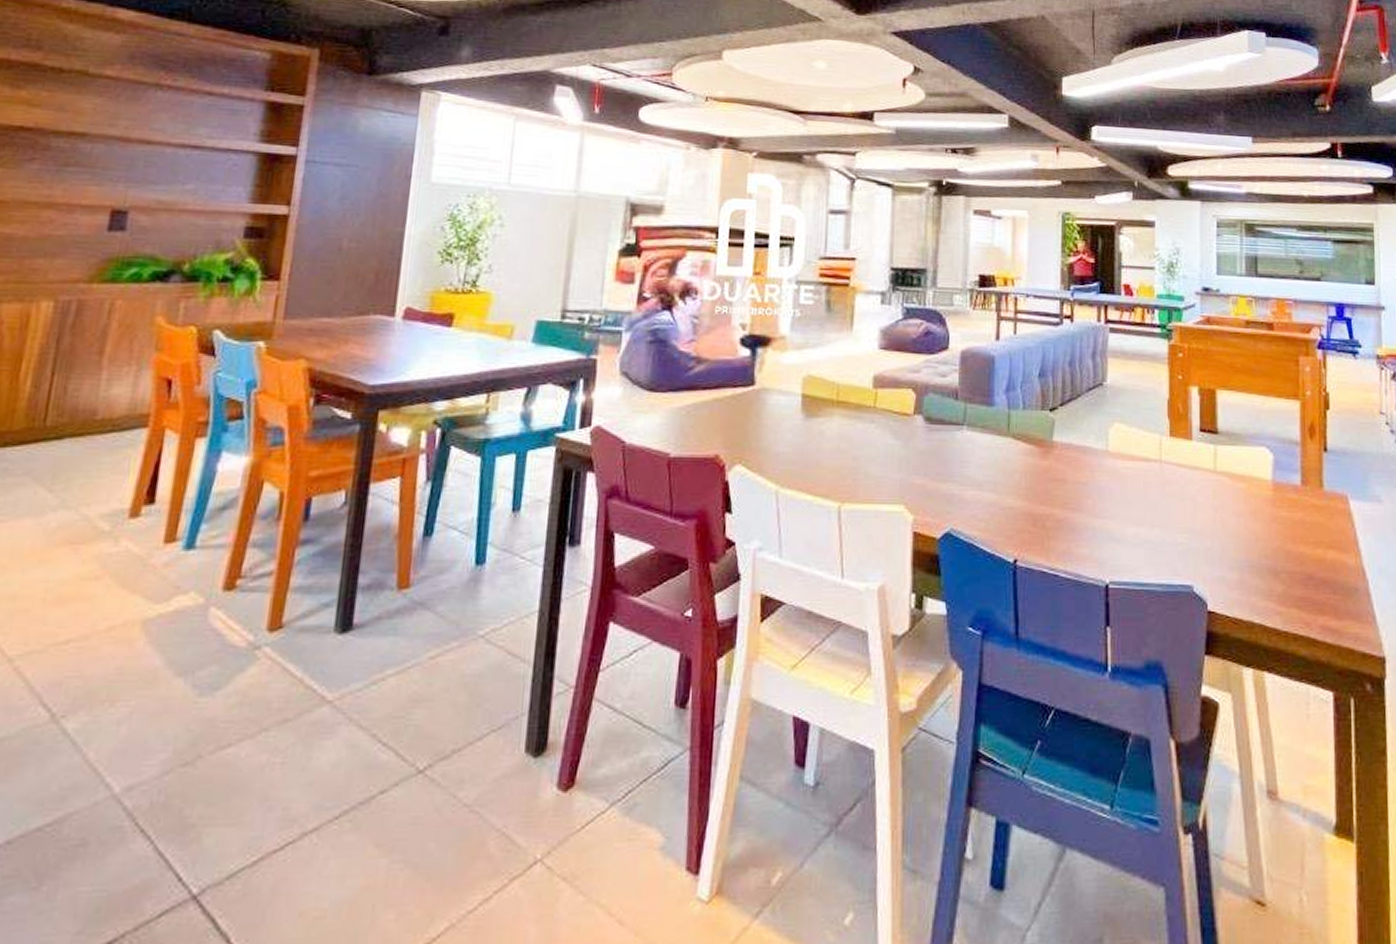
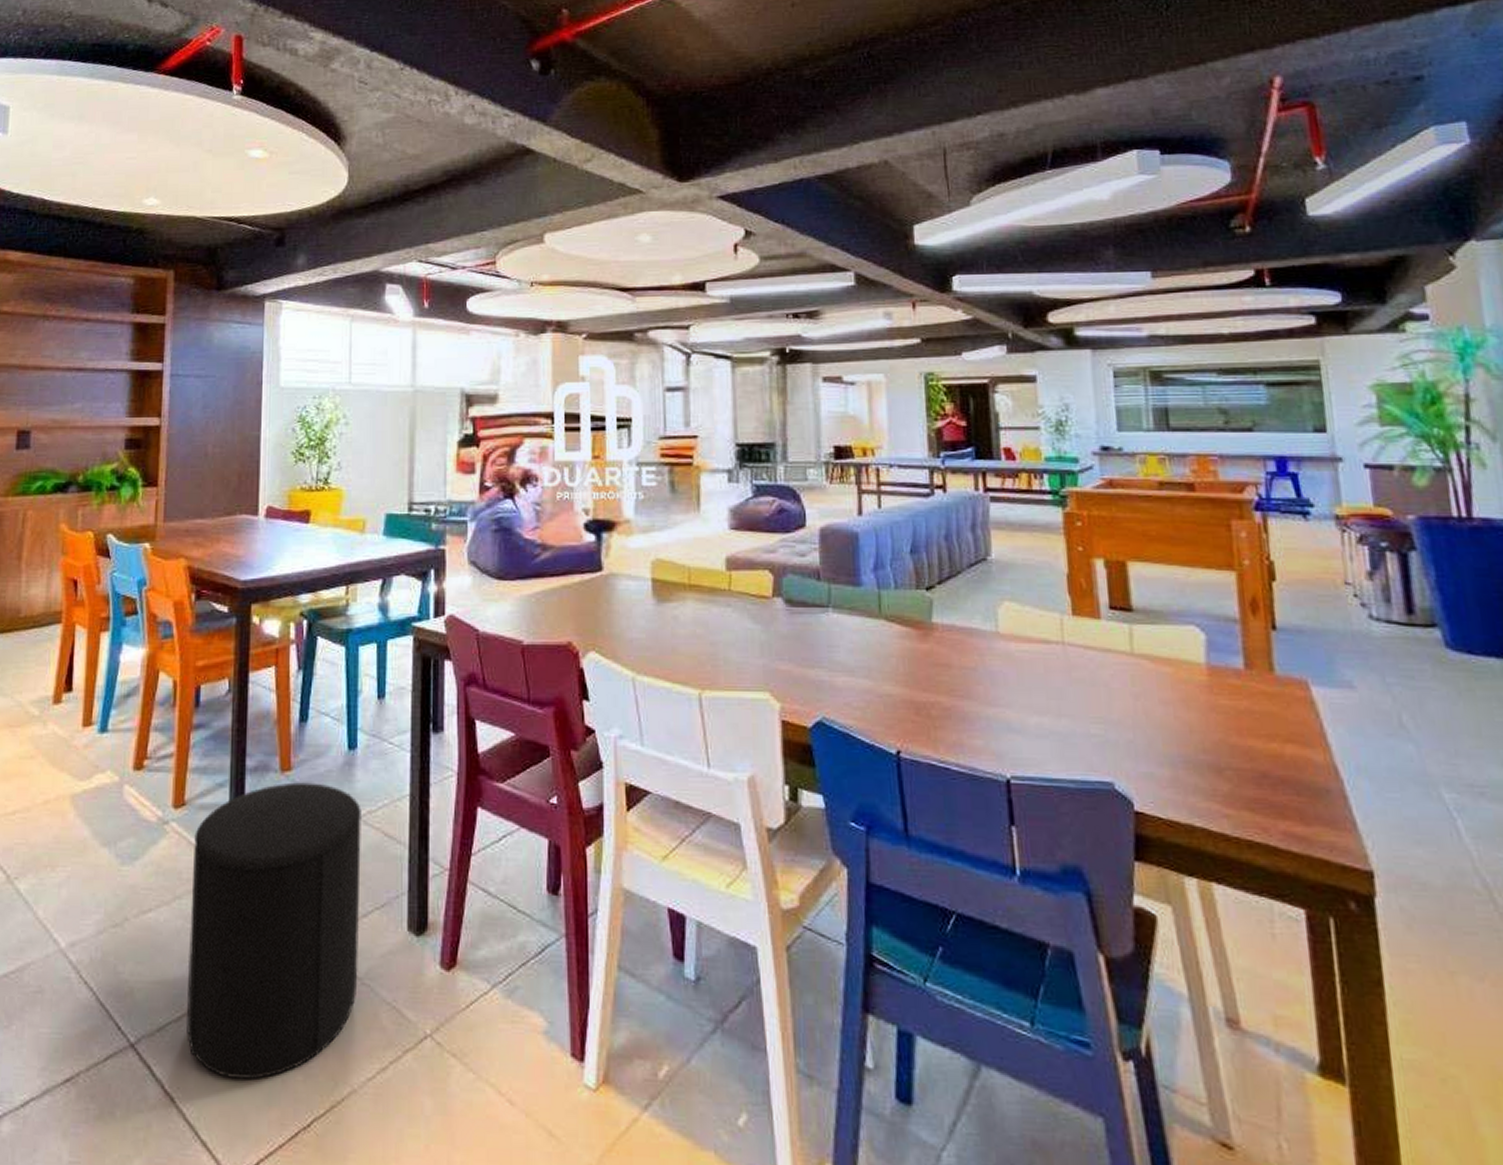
stool: none [262,600,485,924] -> present [187,782,361,1079]

